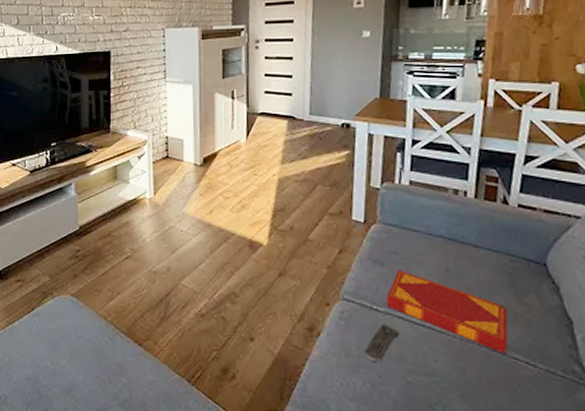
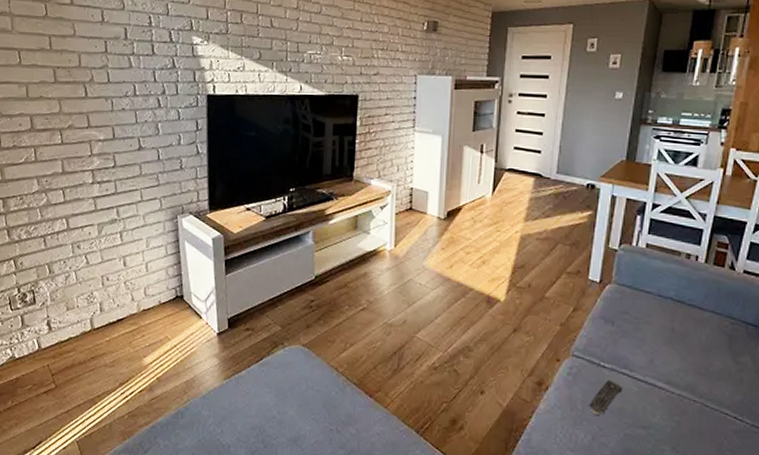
hardback book: present [386,269,508,354] -> none [613,328,723,410]

